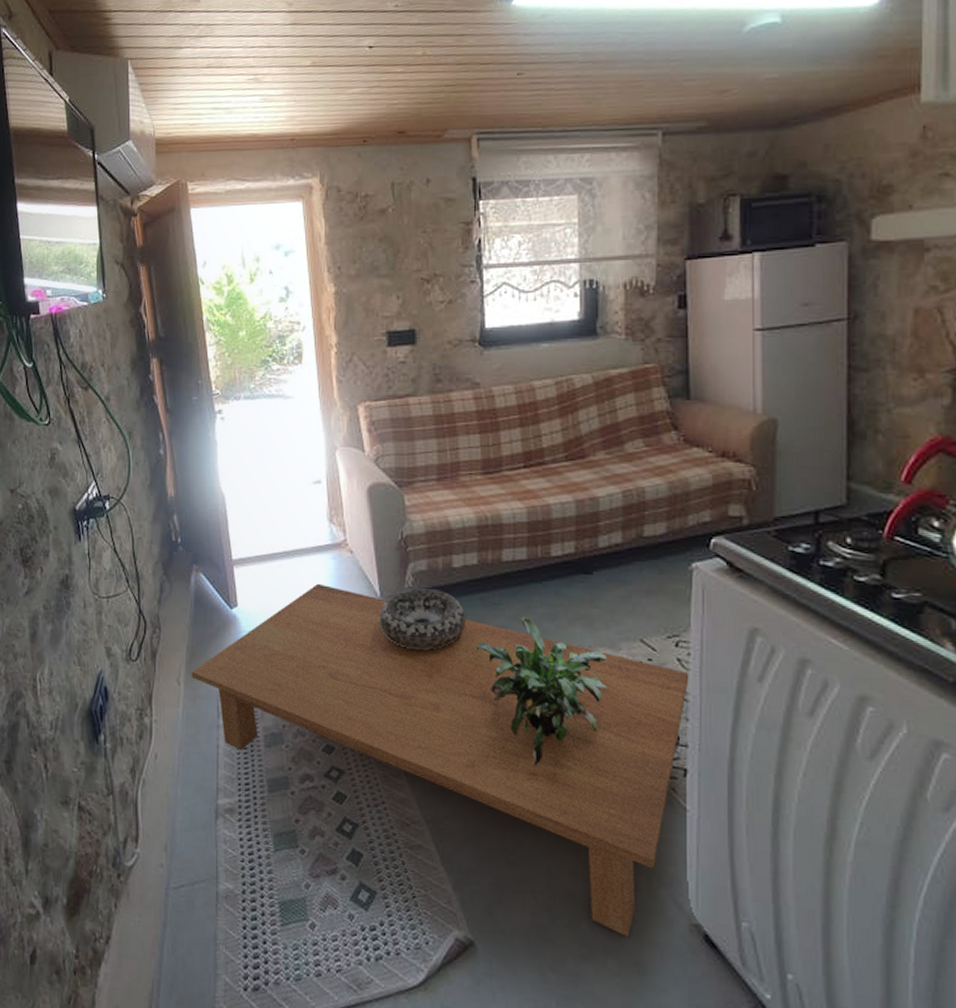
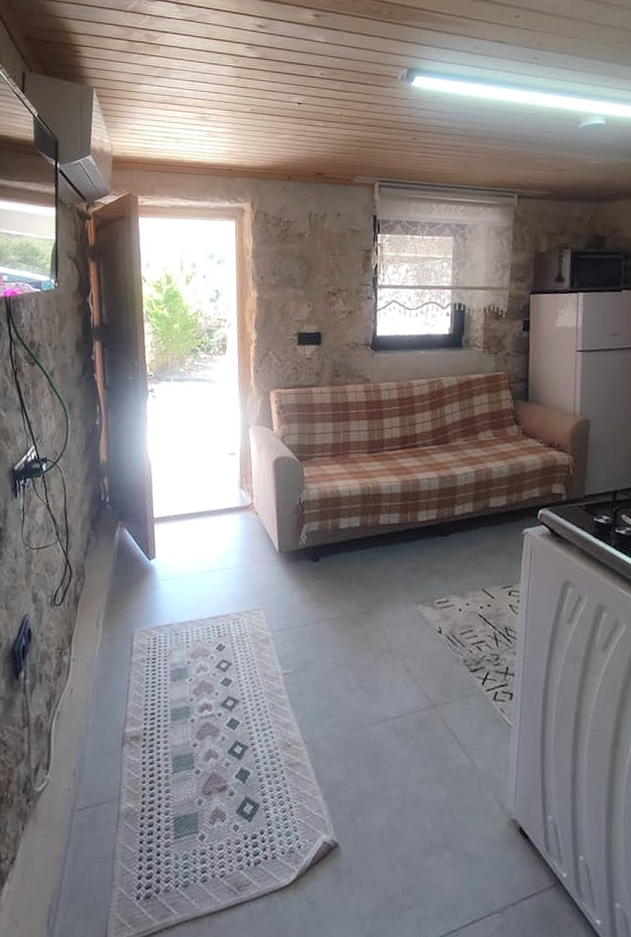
coffee table: present [191,583,689,937] -> none [109,539,518,833]
decorative bowl: present [379,588,467,651] -> none [276,545,348,598]
potted plant: present [476,617,608,766] -> none [354,570,457,693]

